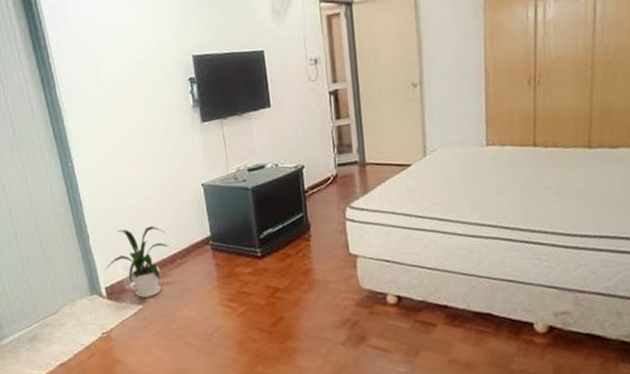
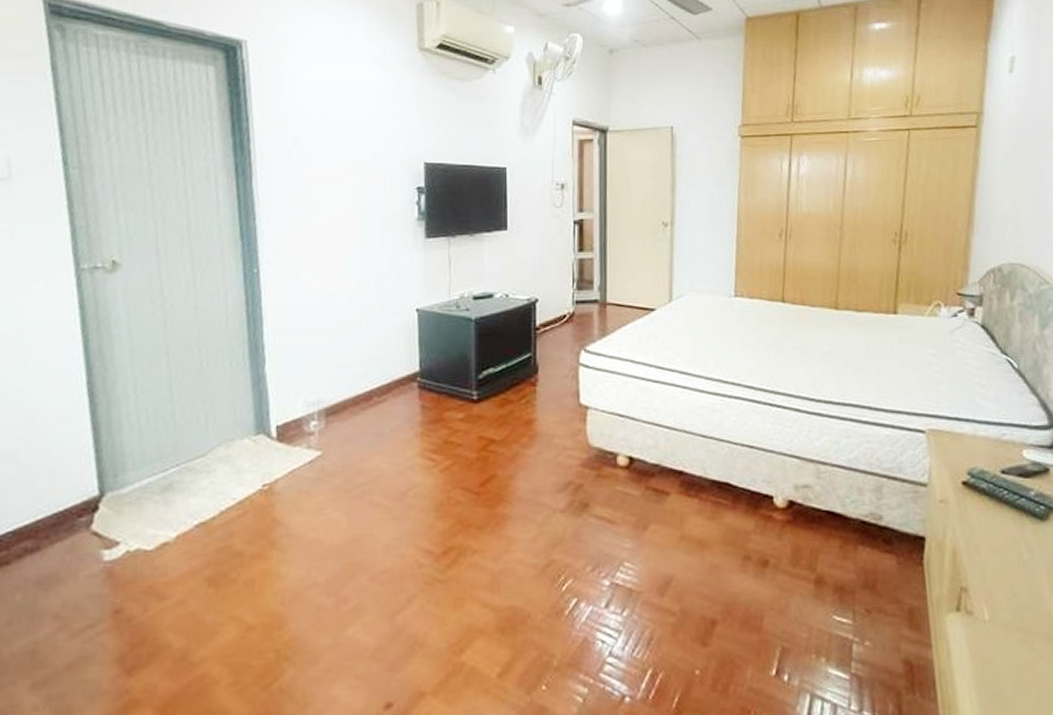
house plant: present [105,226,169,298] -> none [279,353,367,442]

